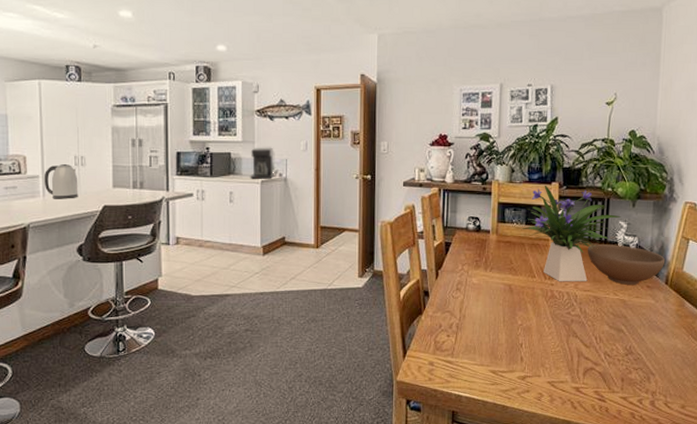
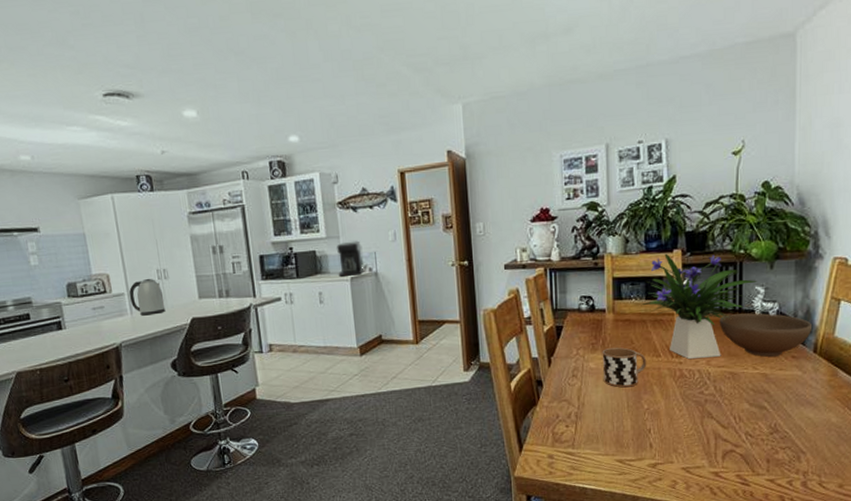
cup: none [483,266,523,303] -> present [602,347,647,388]

